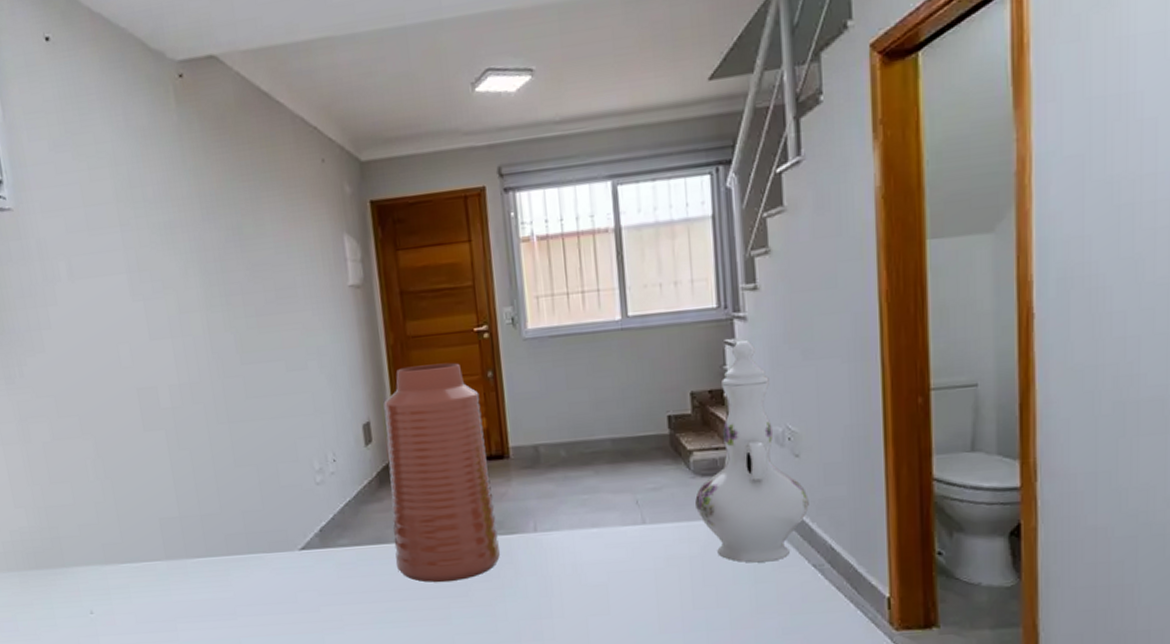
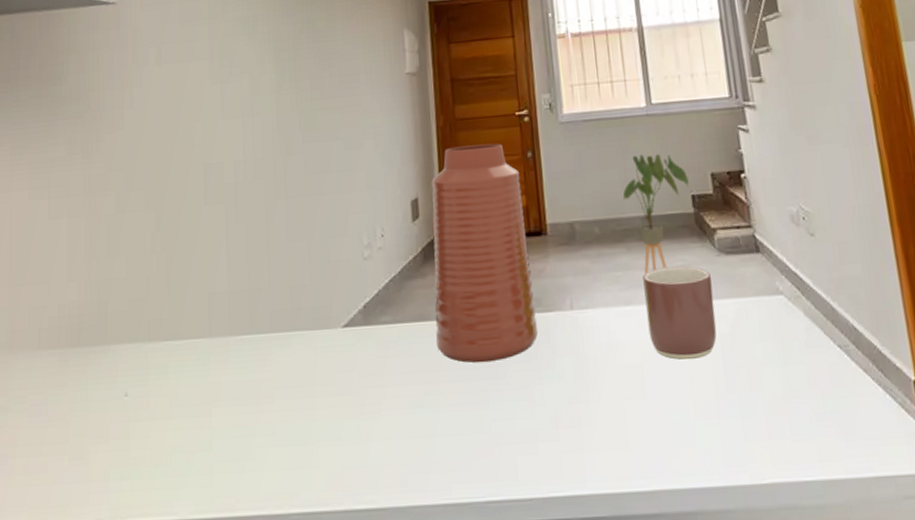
house plant: none [592,372,666,497] -> present [622,154,689,275]
mug: none [611,488,687,579] -> present [642,266,717,360]
ewer: present [694,339,809,563] -> none [721,126,829,343]

